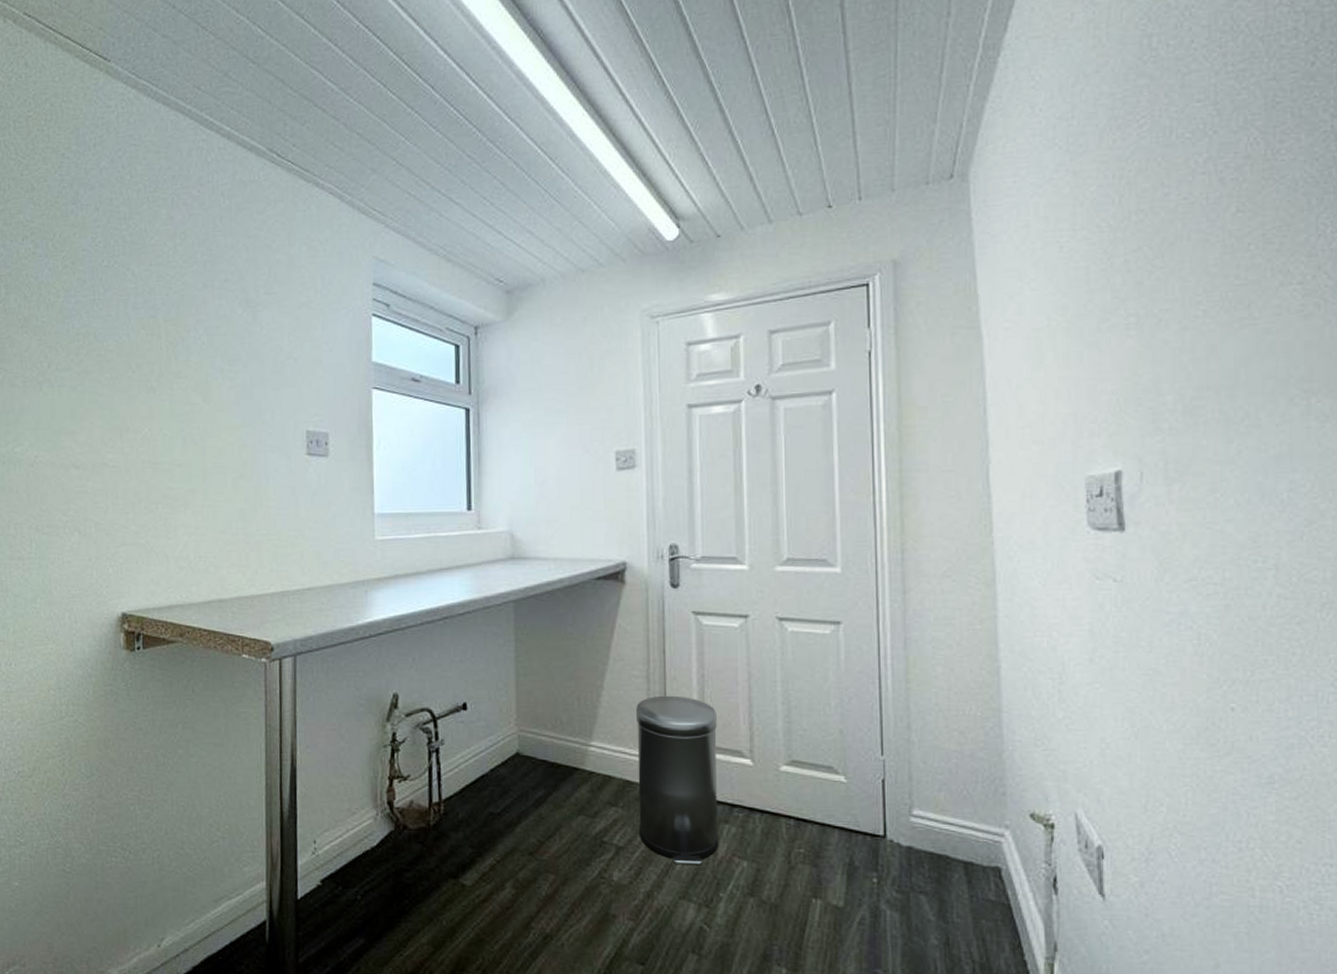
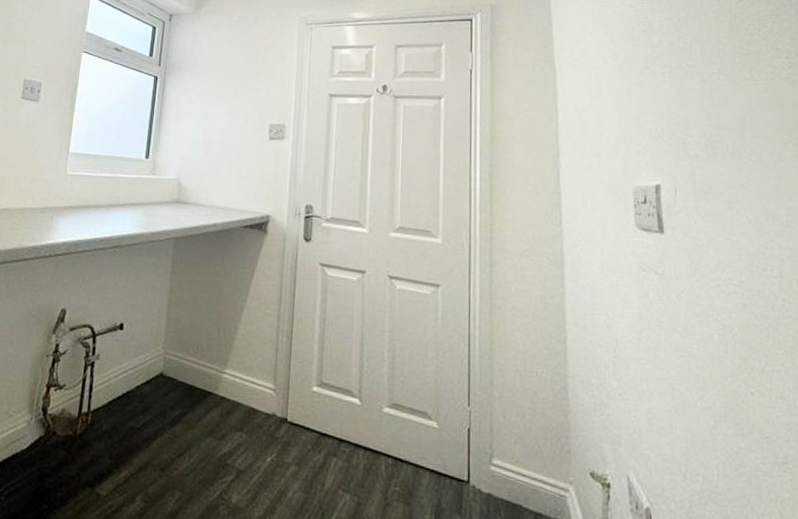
pedal bin: present [636,695,718,865] -> none [259,333,333,495]

